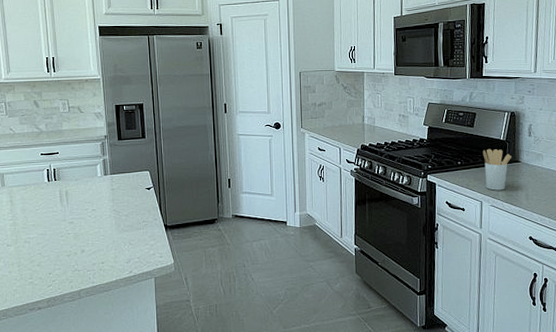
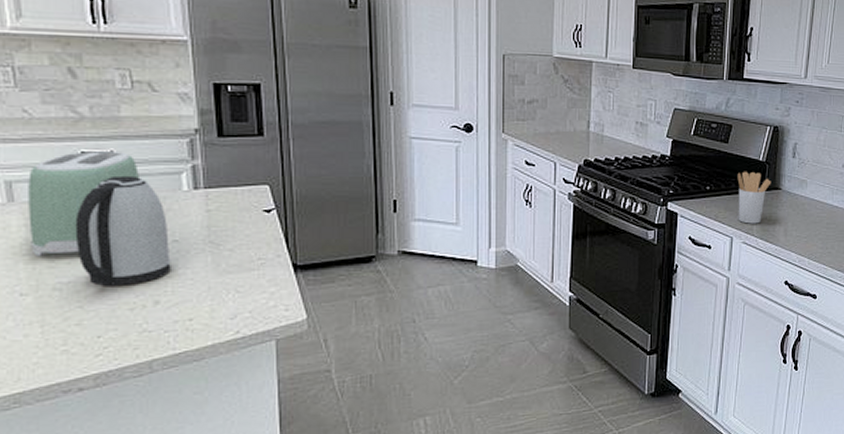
toaster: none [12,152,73,221] -> present [28,151,139,257]
kettle: none [37,167,91,240] -> present [75,175,171,286]

